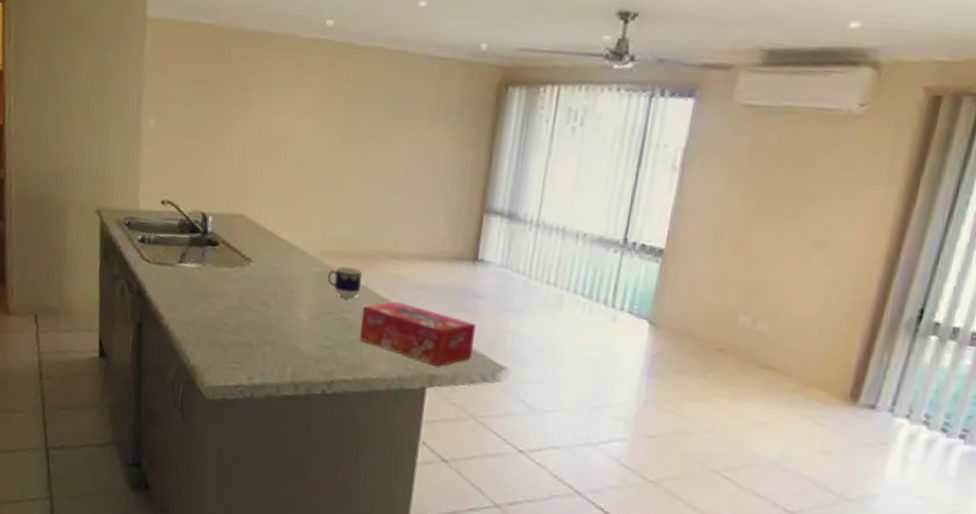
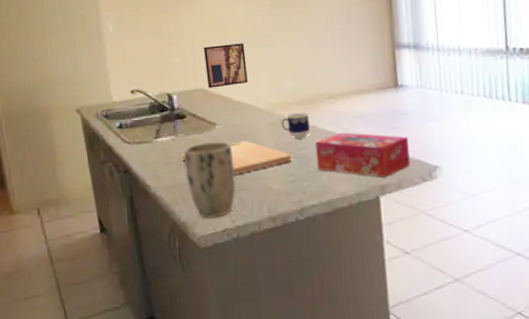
plant pot: none [205,279,264,370] -> present [184,141,236,218]
cutting board: none [205,286,331,325] -> present [182,140,291,175]
wall art: none [250,165,303,220] -> present [203,43,248,88]

